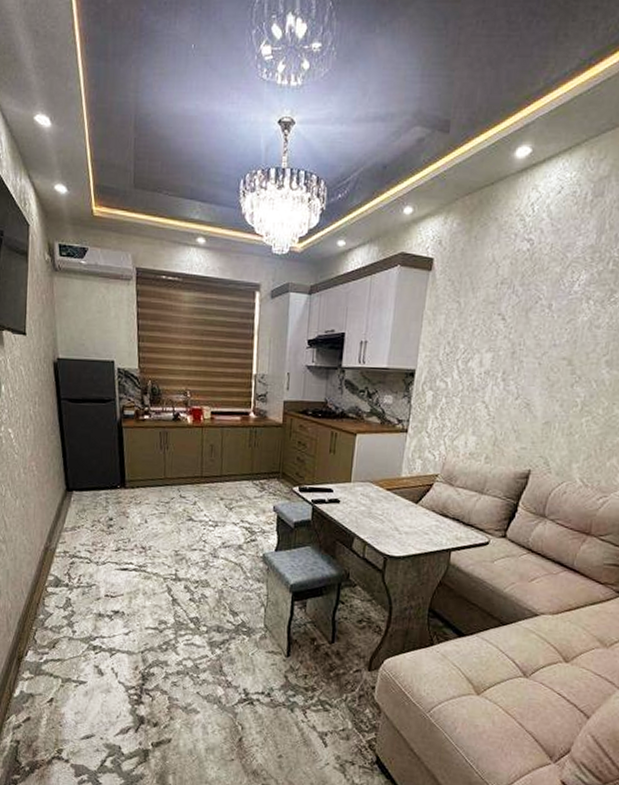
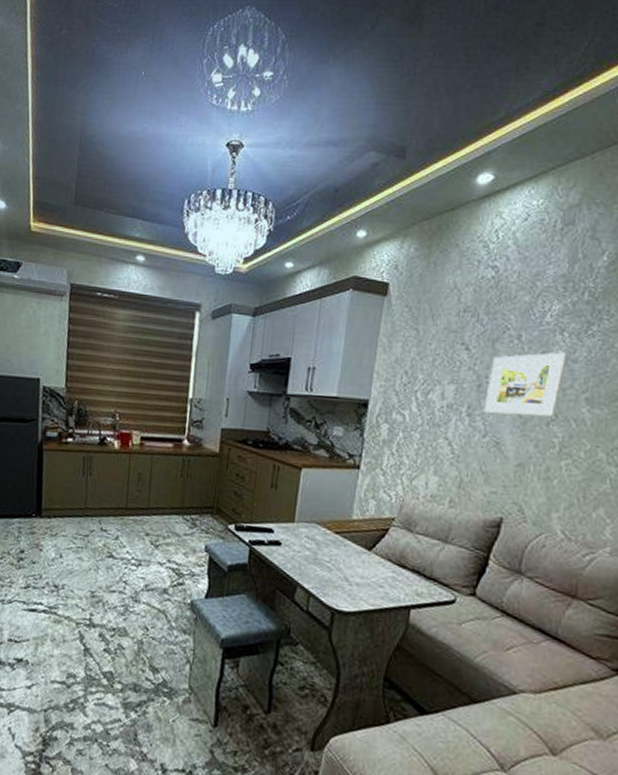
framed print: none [517,319,592,379] -> present [484,352,568,417]

